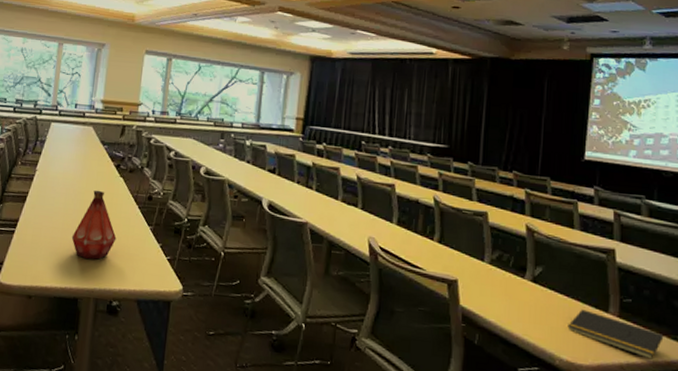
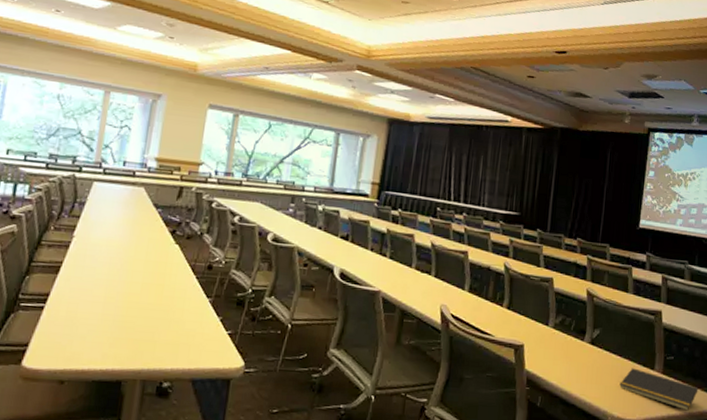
bottle: present [71,190,117,260] -> none [115,258,170,337]

